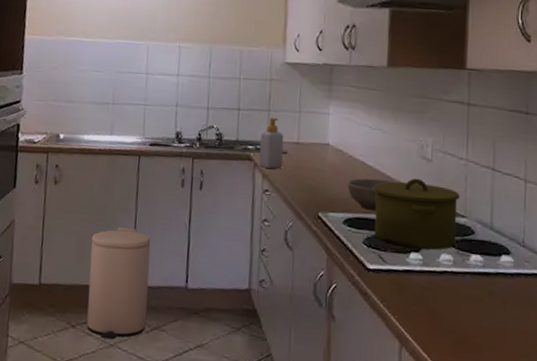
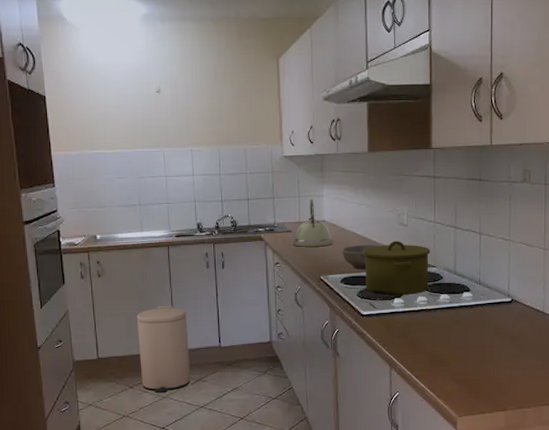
soap bottle: present [259,117,284,170] -> none [268,203,288,246]
kettle: none [288,116,338,176] -> present [293,199,334,247]

